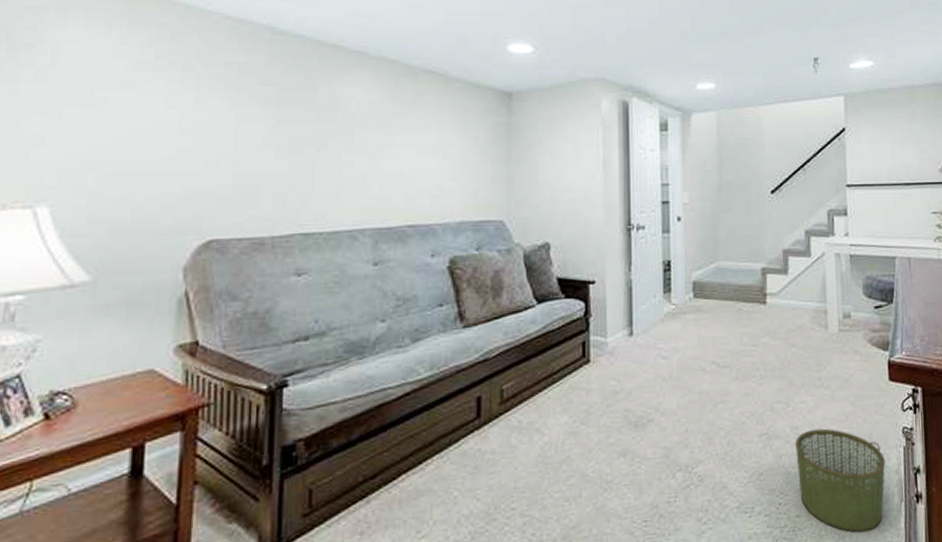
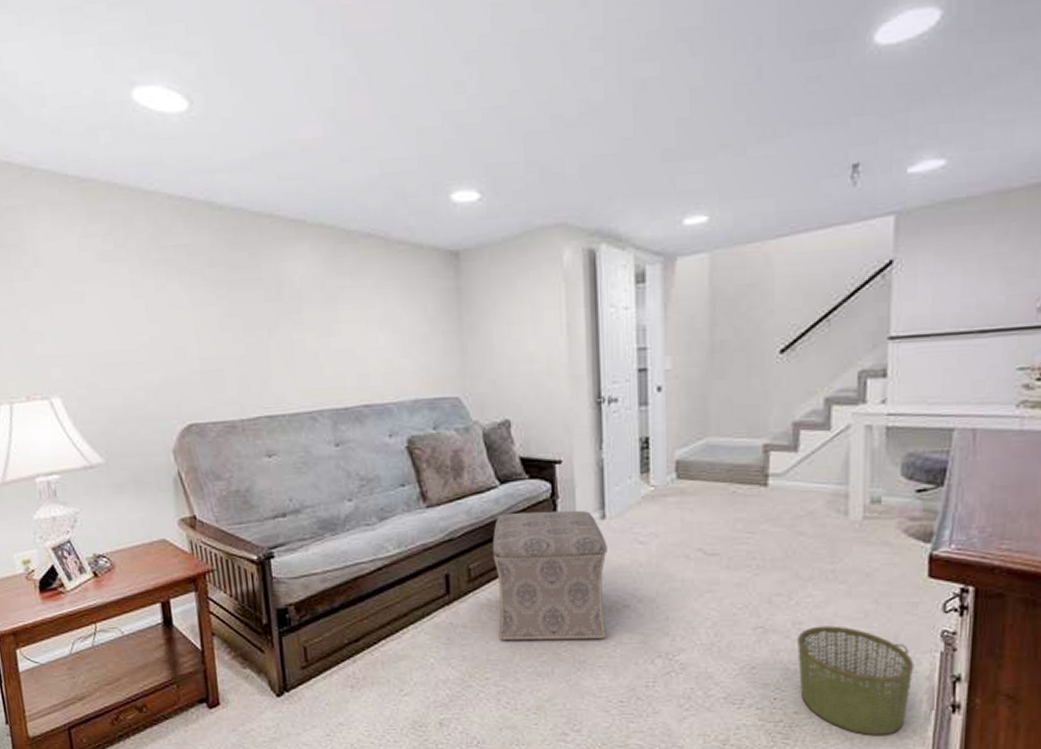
ottoman: none [526,328,634,466] -> present [492,510,607,641]

